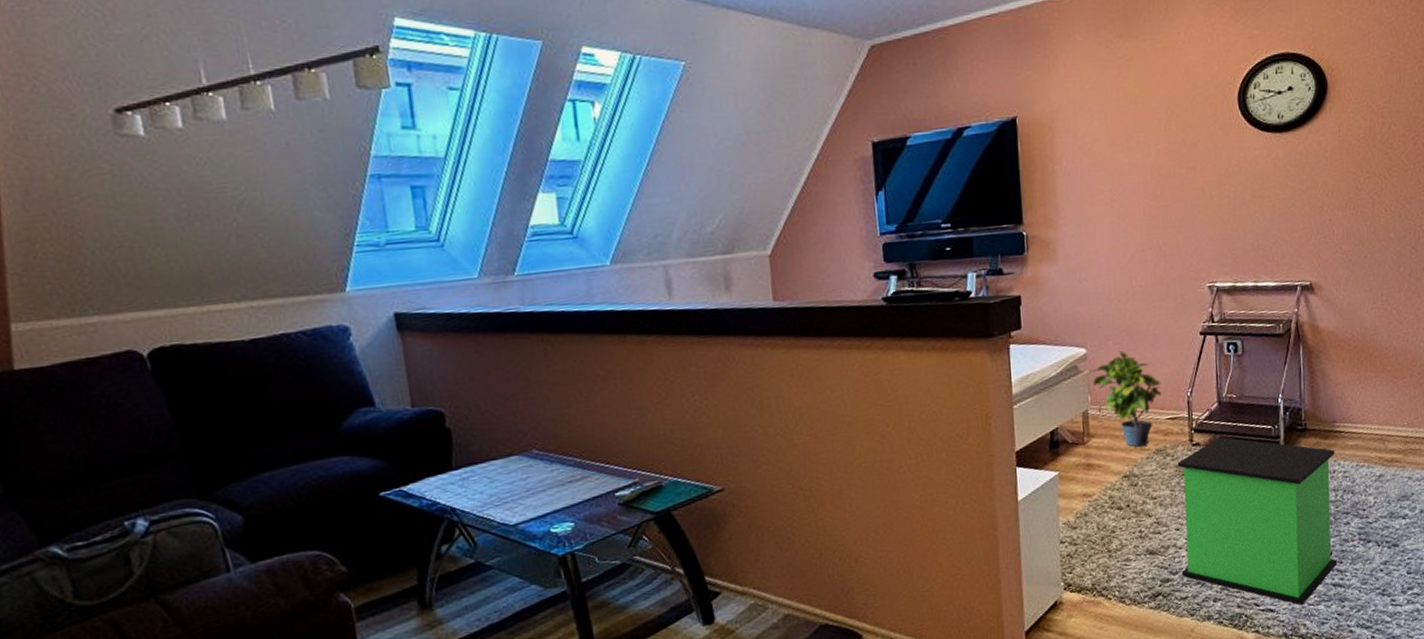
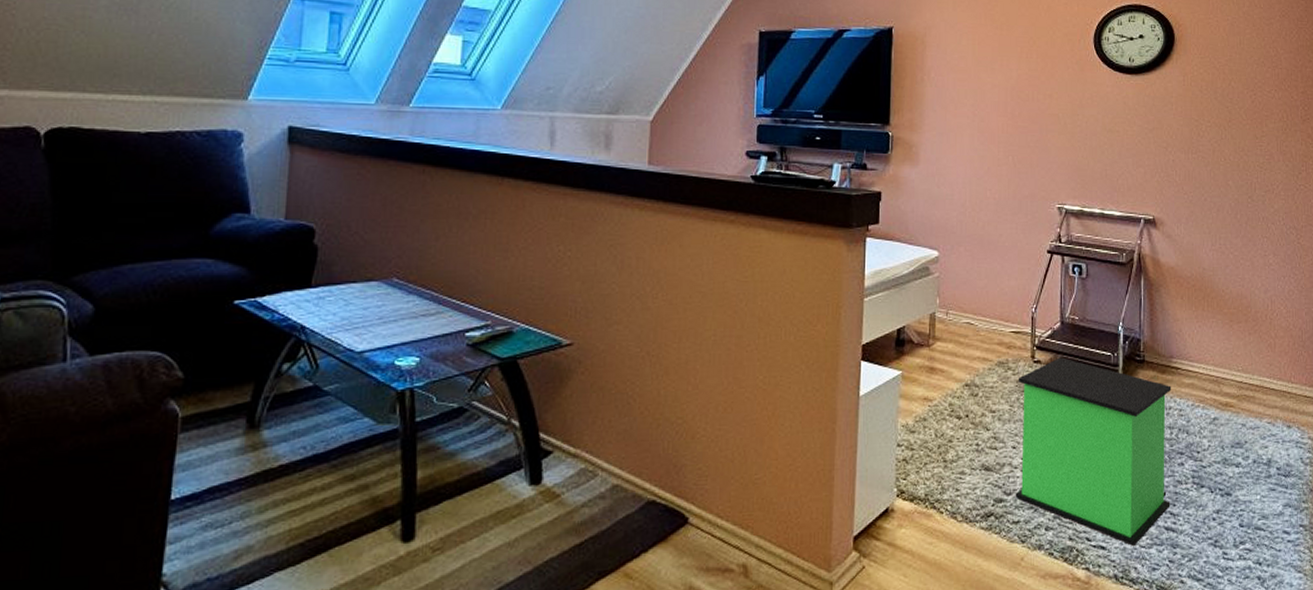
potted plant: present [1088,350,1162,447] -> none [939,258,1008,356]

